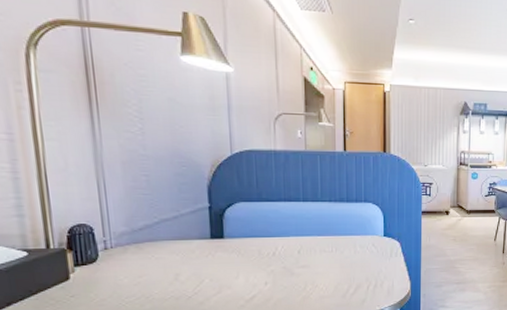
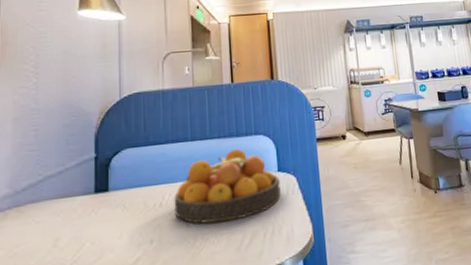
fruit bowl: none [286,213,385,274] -> present [174,149,281,224]

